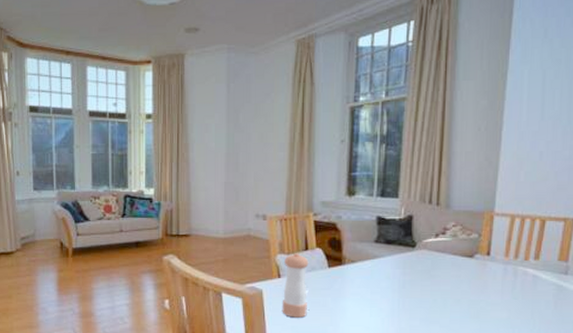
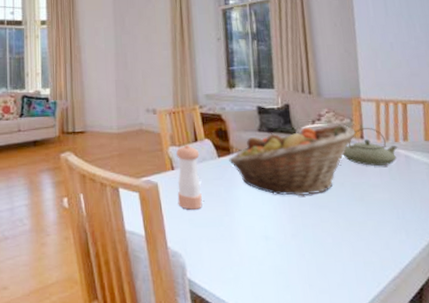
fruit basket: none [340,239,482,311] -> present [229,124,356,197]
teapot: none [464,243,527,284] -> present [342,127,398,166]

